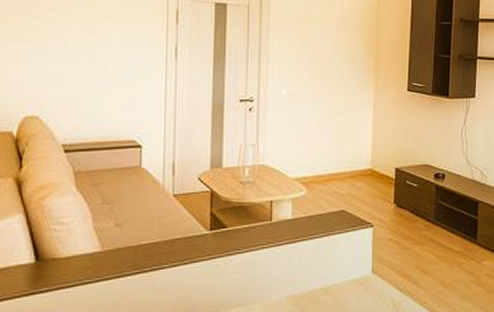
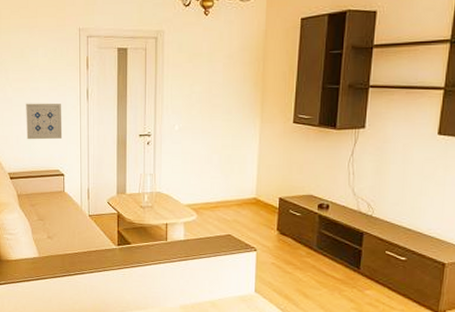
wall art: none [91,59,142,104] -> present [26,103,63,140]

